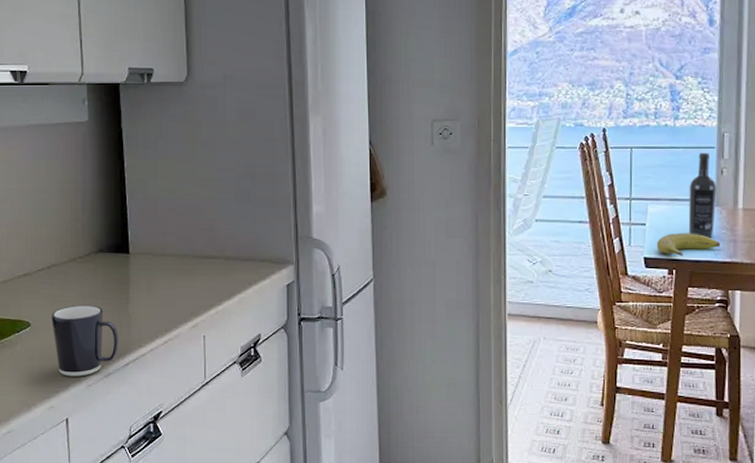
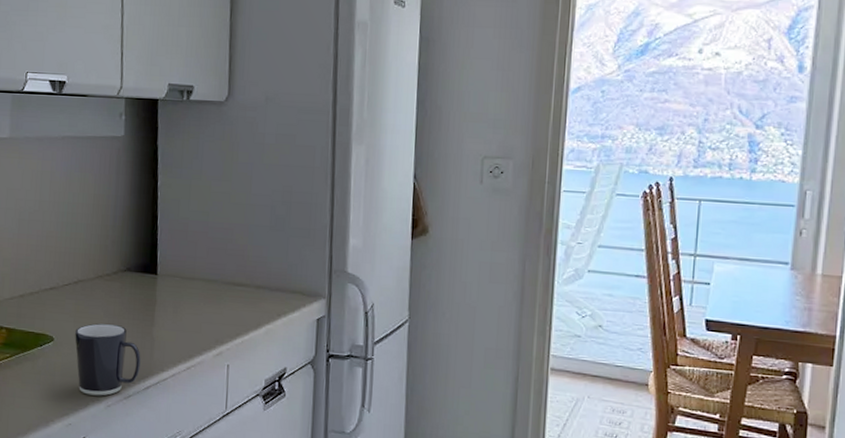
fruit: present [656,233,720,257] -> none [720,295,793,322]
wine bottle: present [688,152,716,238] -> none [757,210,793,304]

